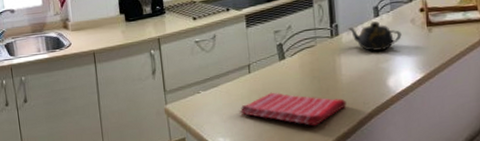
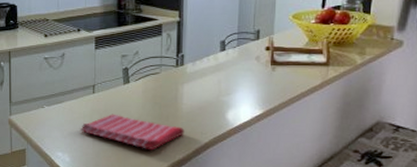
teapot: present [347,21,402,51] -> none [193,55,245,84]

